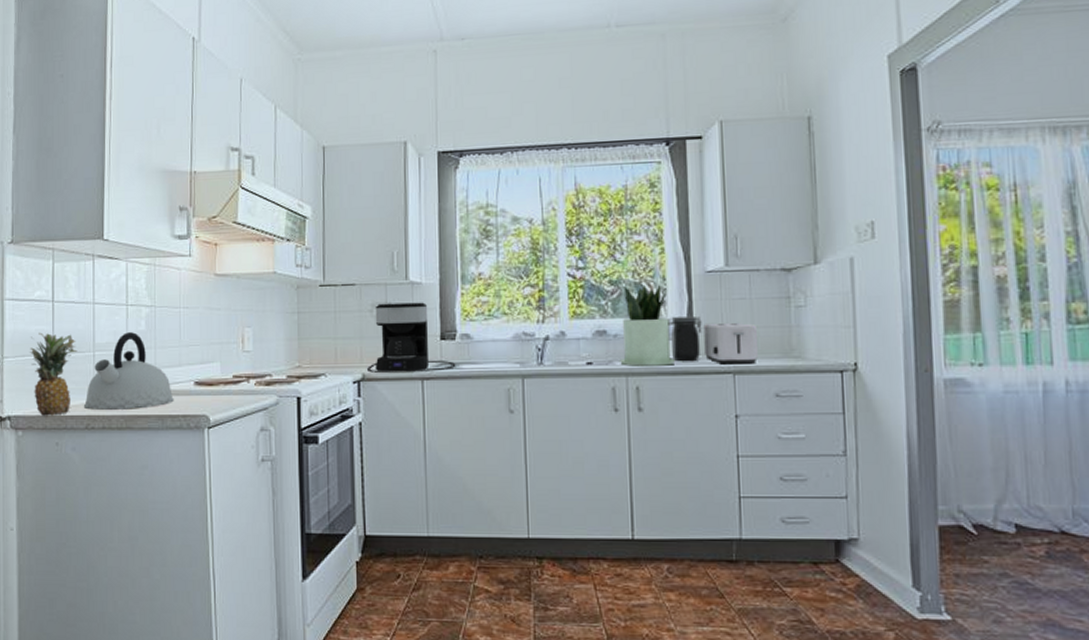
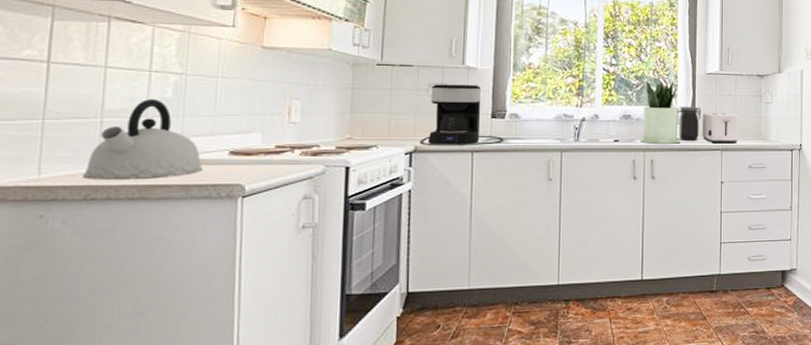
fruit: present [30,332,78,417] -> none [10,95,79,188]

